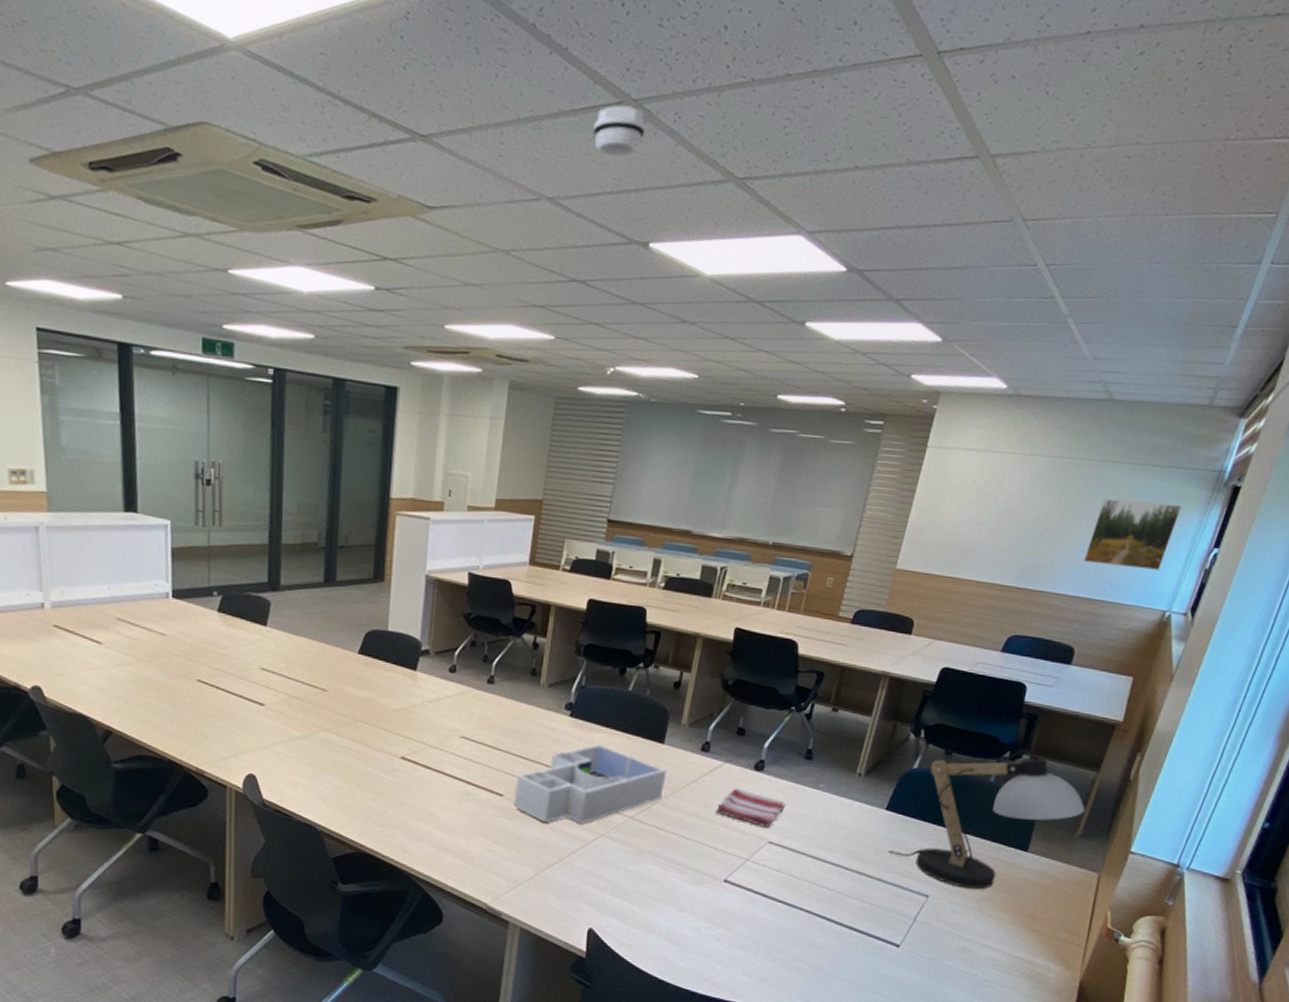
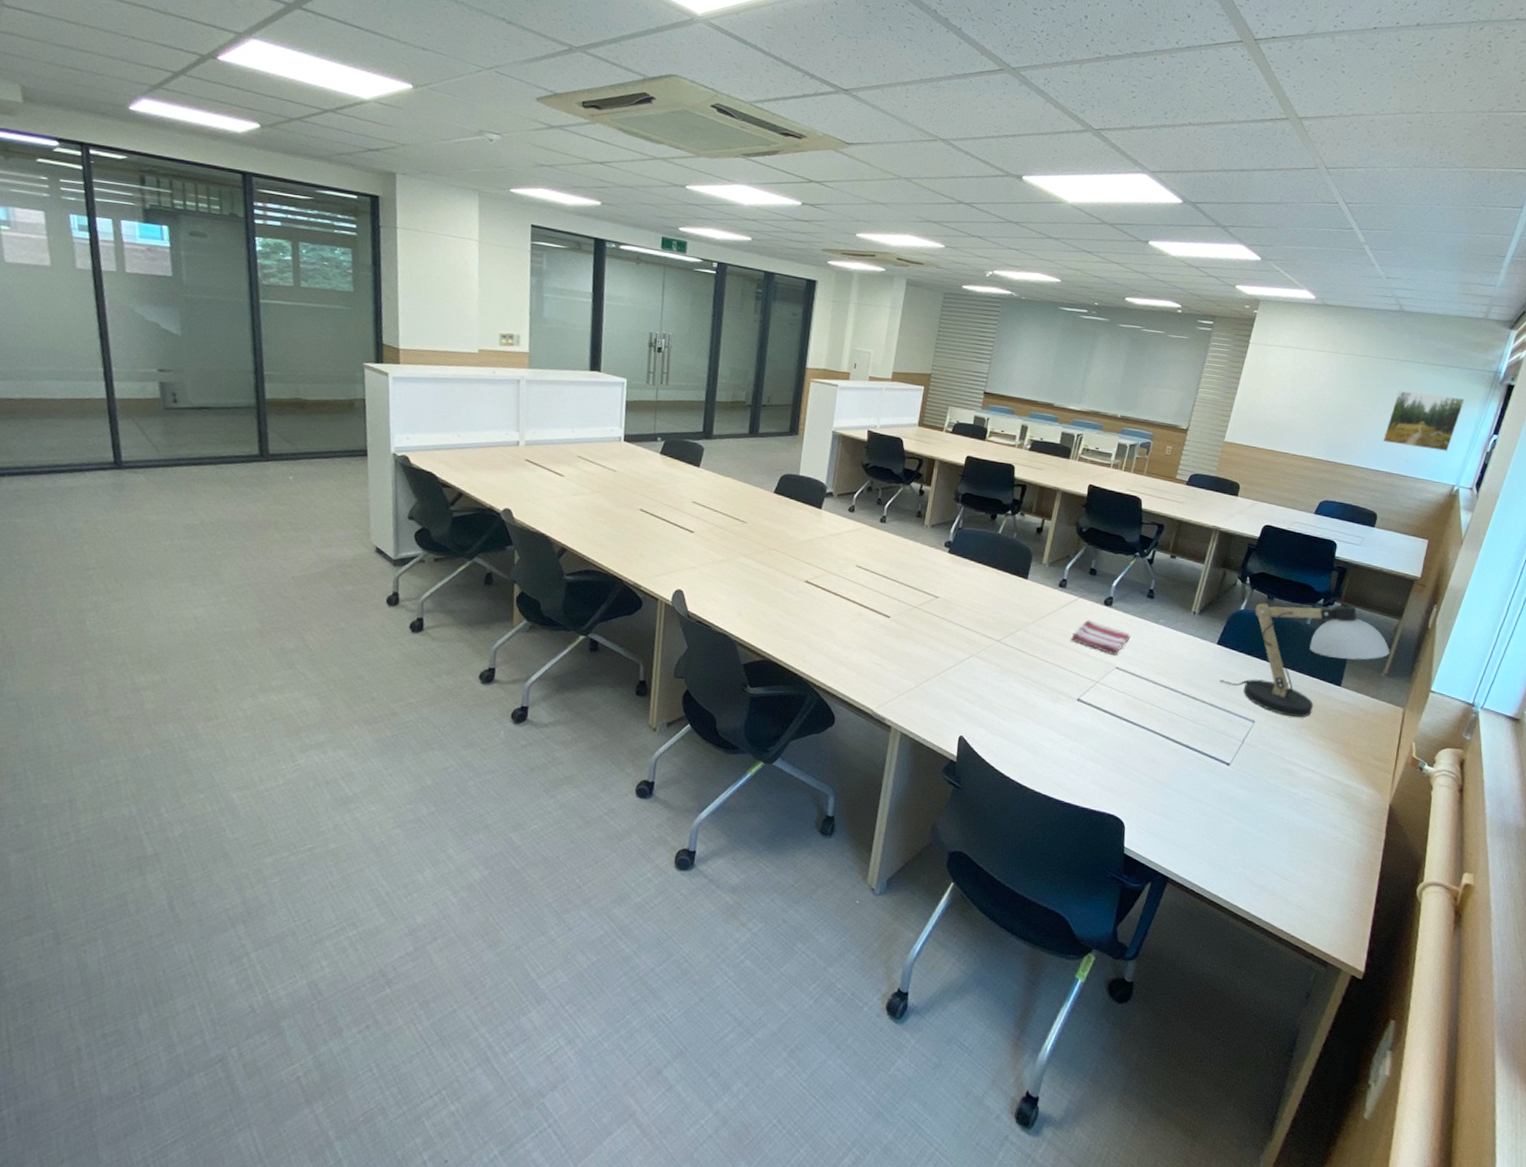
desk organizer: present [513,744,667,823] -> none [898,577,1030,644]
smoke detector: present [593,105,646,157] -> none [980,71,1022,110]

